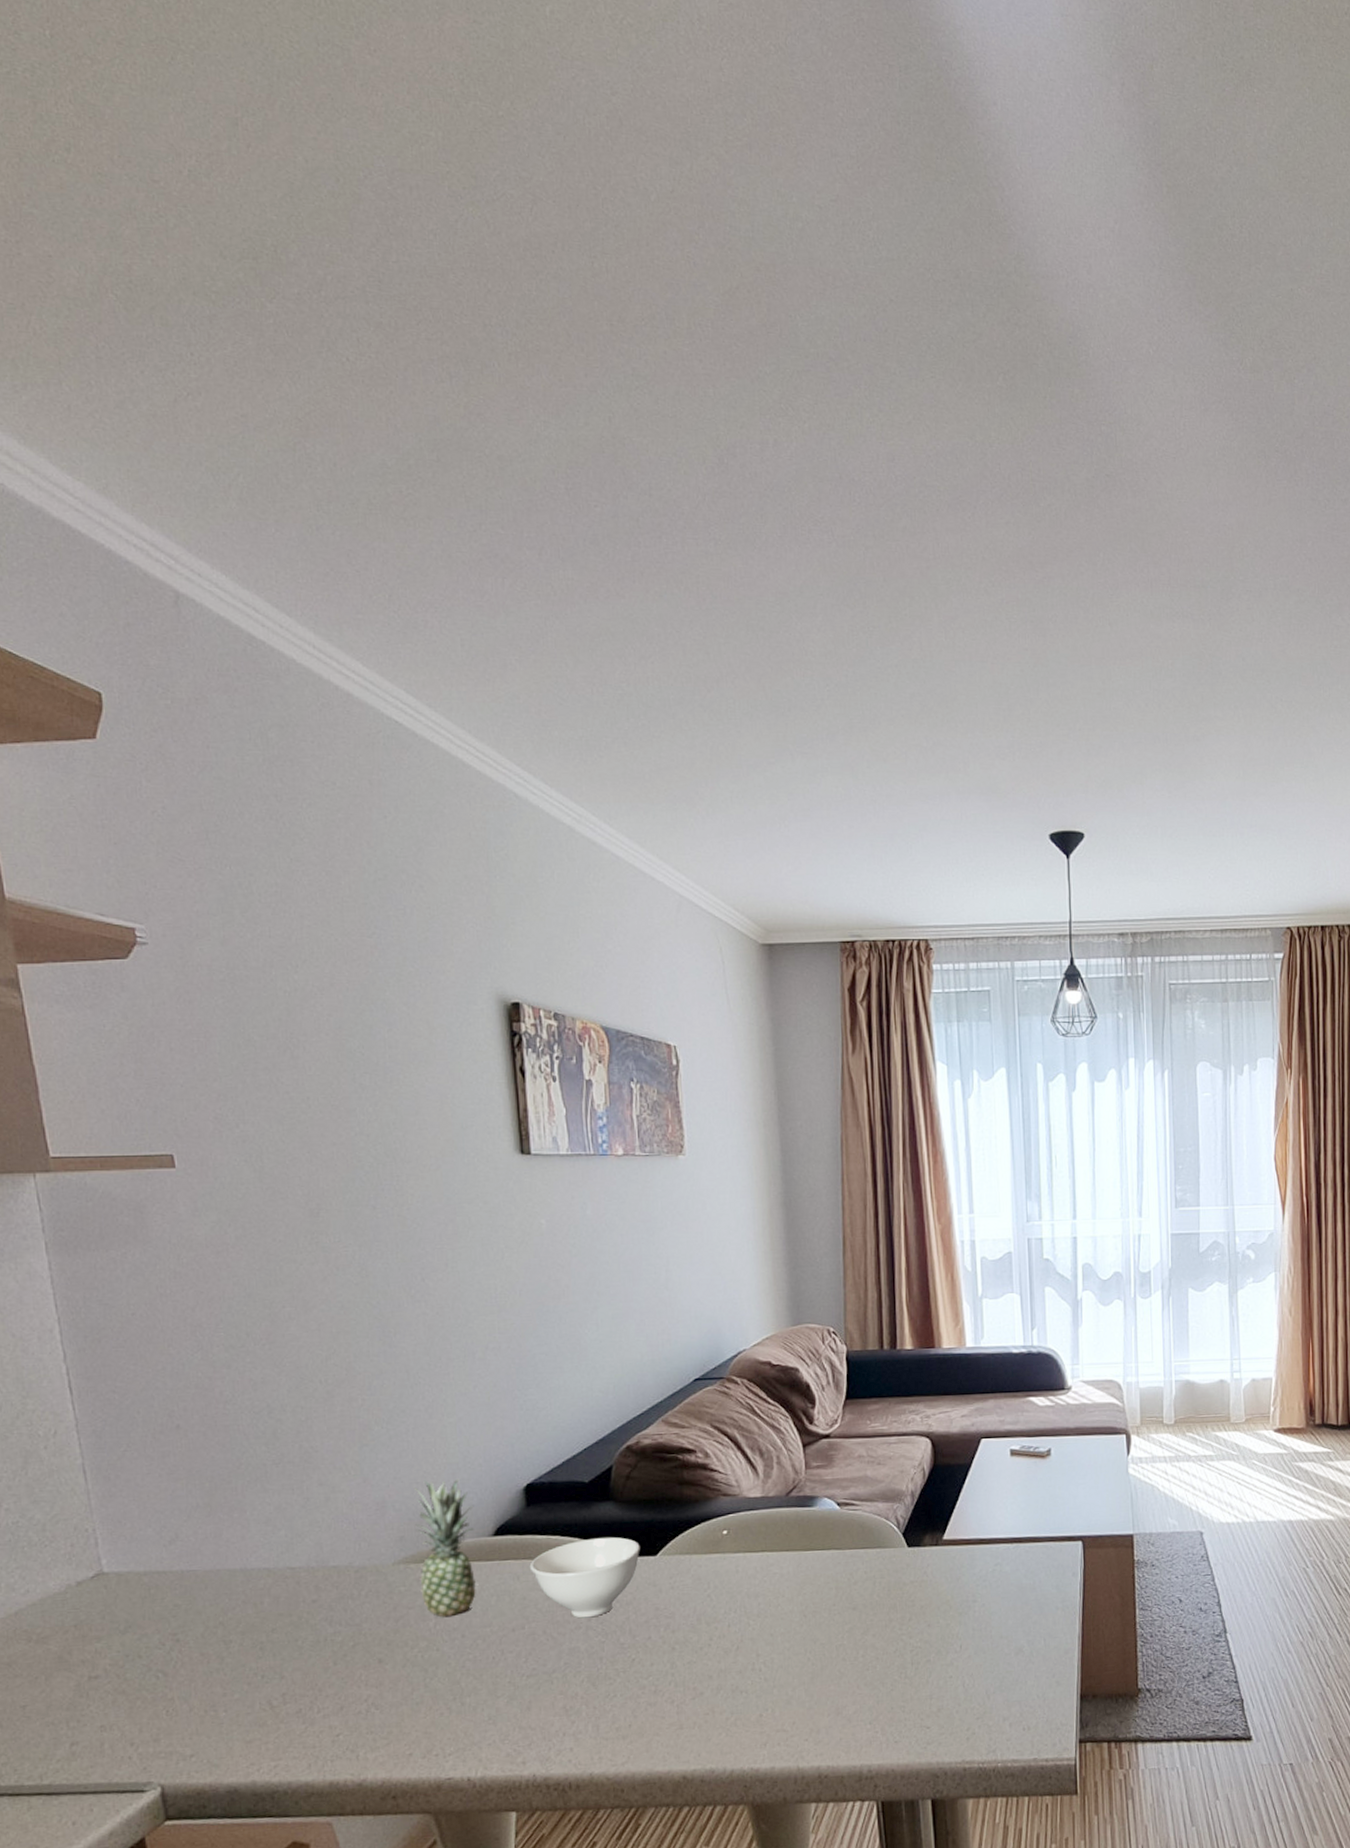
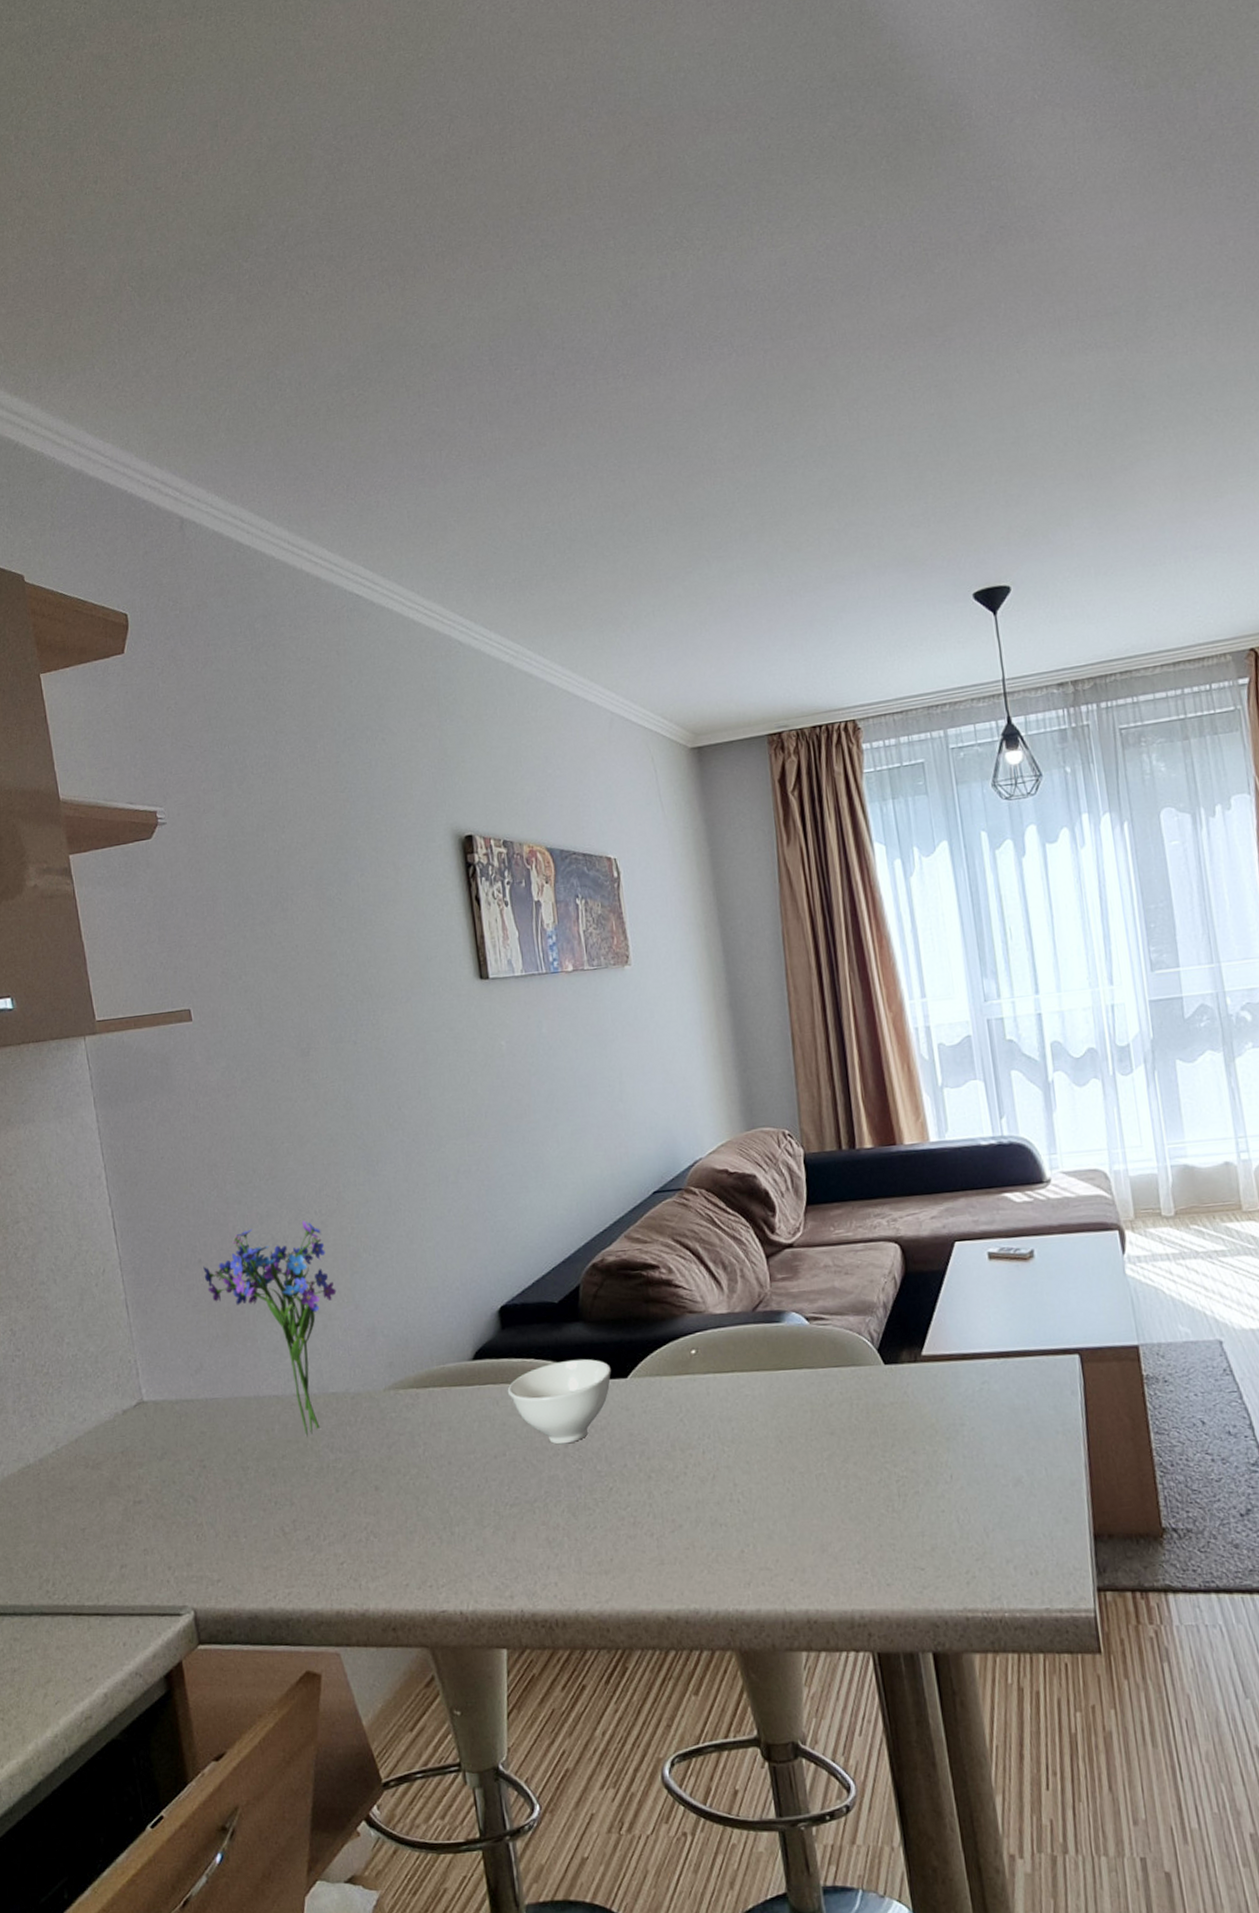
flowers: none [182,1390,342,1611] -> present [203,1221,337,1438]
fruit: present [413,1478,477,1618] -> none [399,1302,460,1444]

